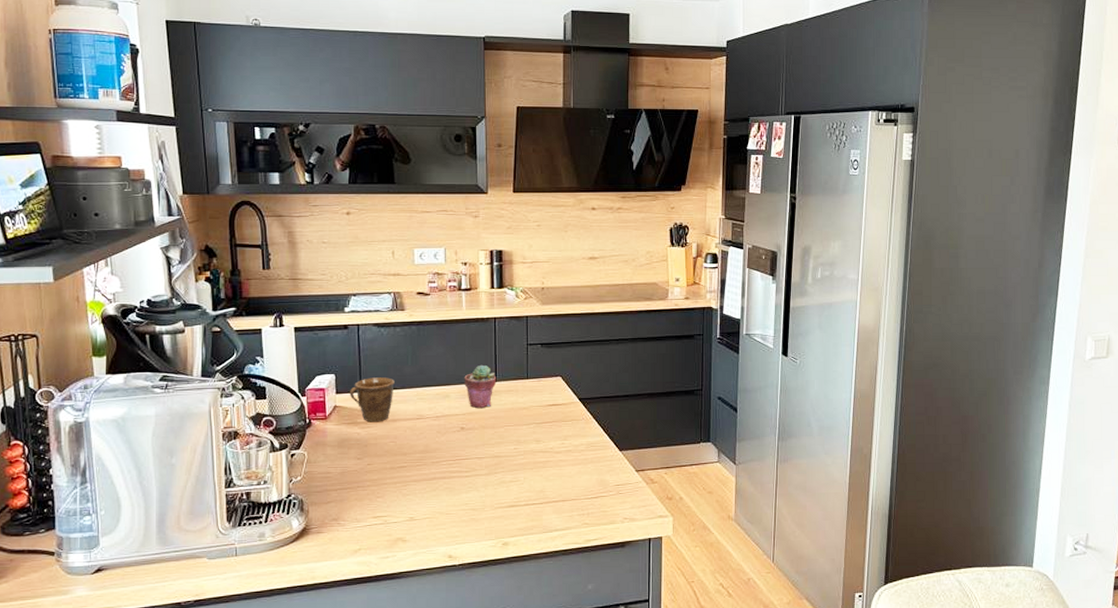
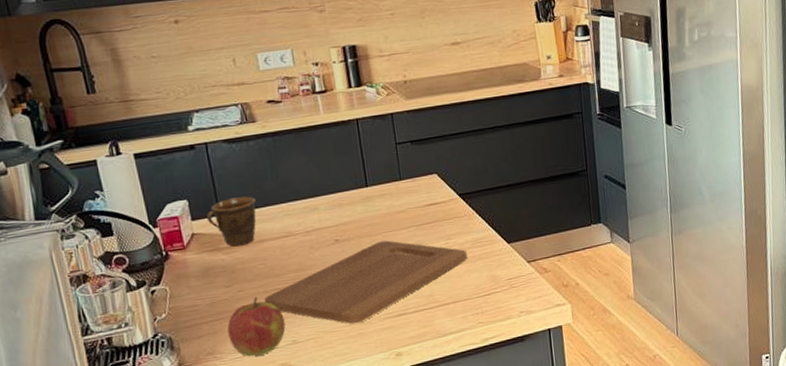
apple: none [353,472,405,527] -> present [227,297,286,357]
cutting board: none [389,434,580,509] -> present [264,240,467,324]
potted succulent: present [464,364,497,408] -> none [331,170,368,218]

